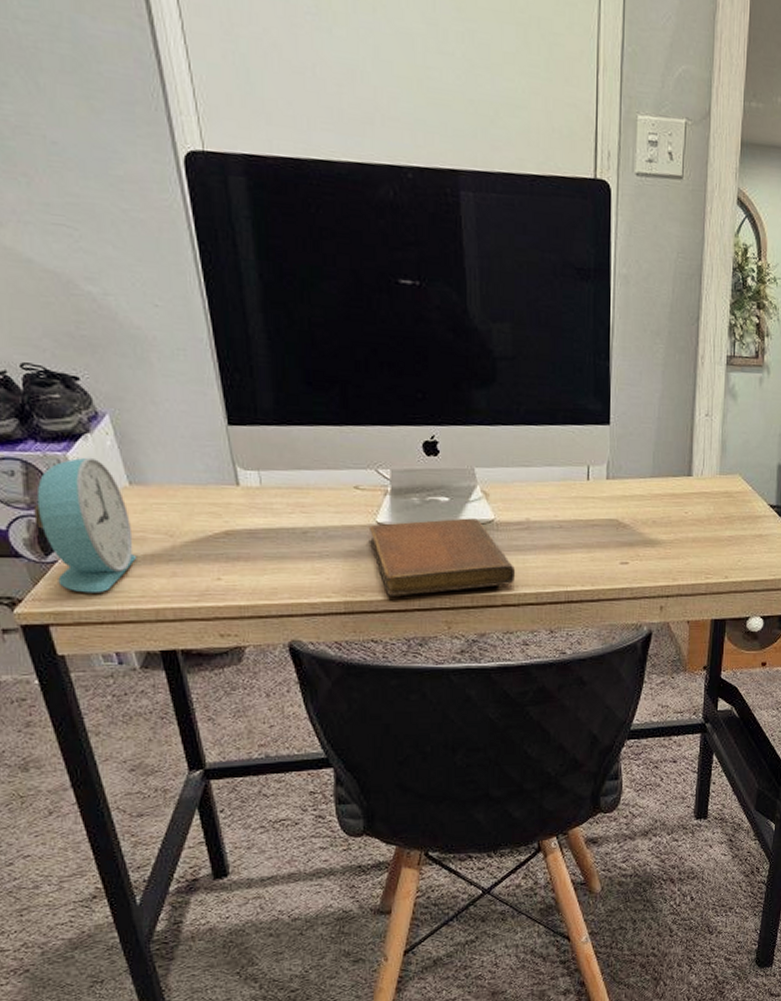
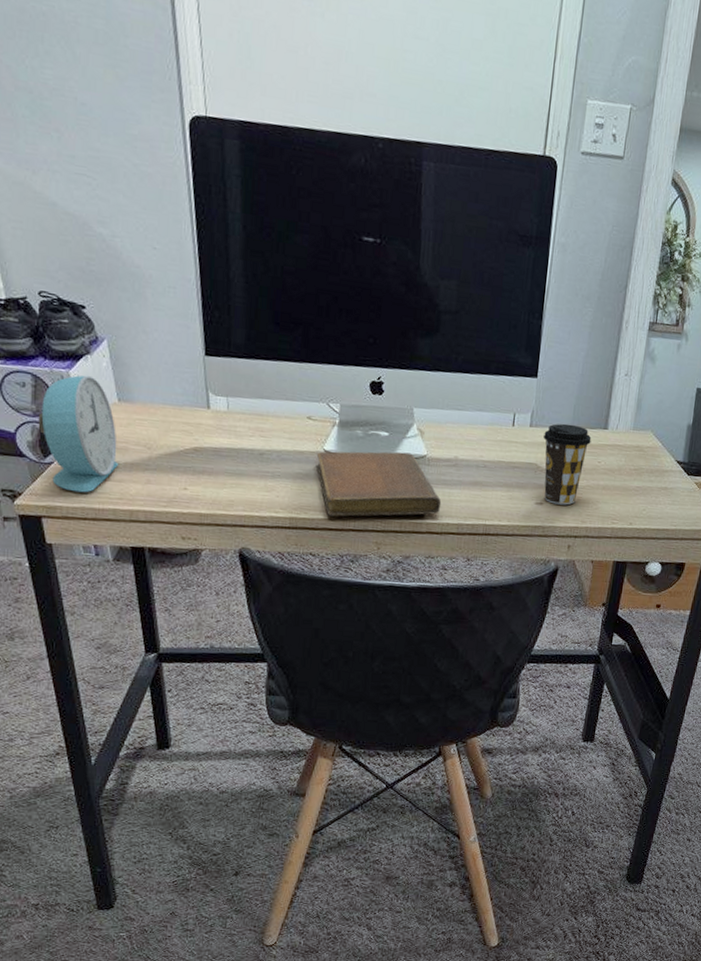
coffee cup: none [623,473,675,563] -> present [543,423,592,505]

